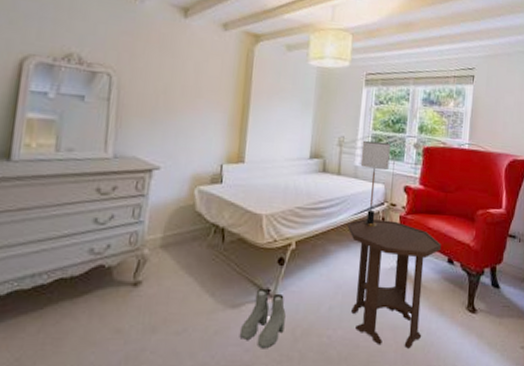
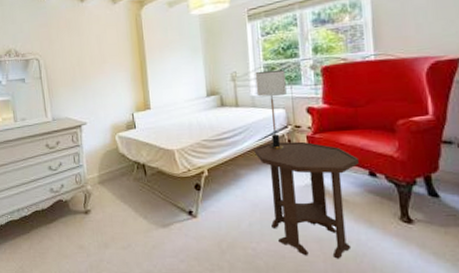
boots: present [239,288,286,349] -> none [173,210,211,260]

